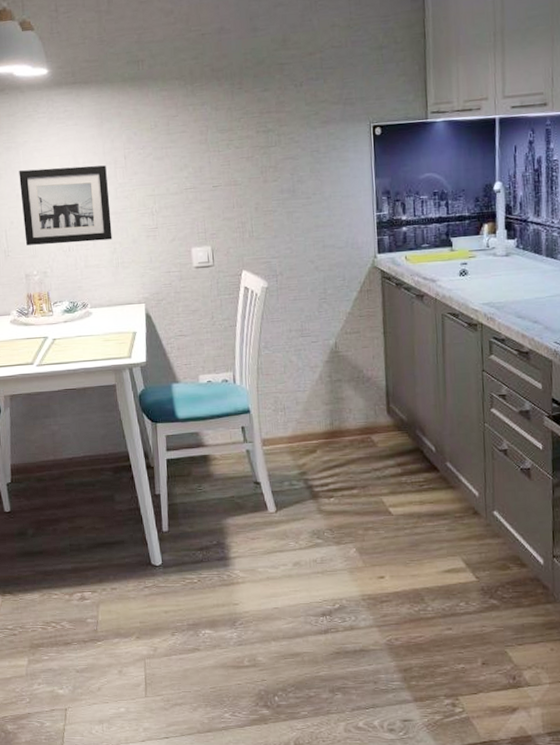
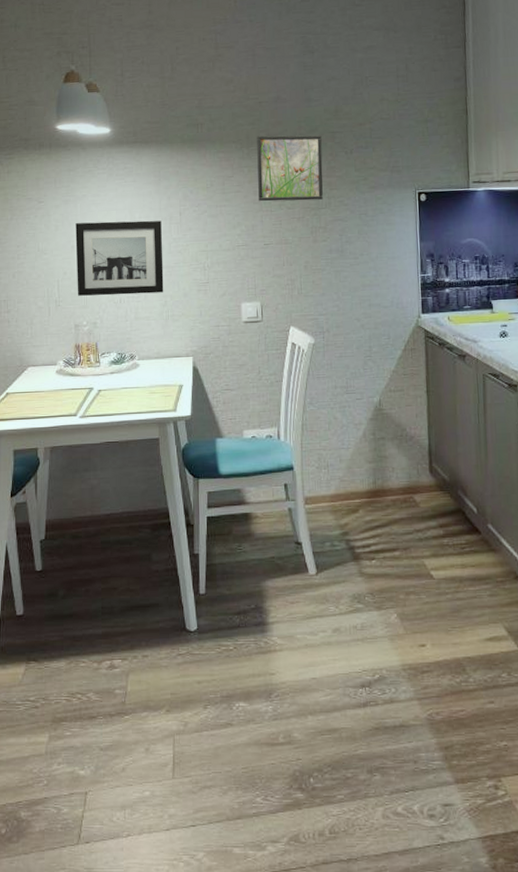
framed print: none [200,67,272,141] -> present [257,134,323,202]

